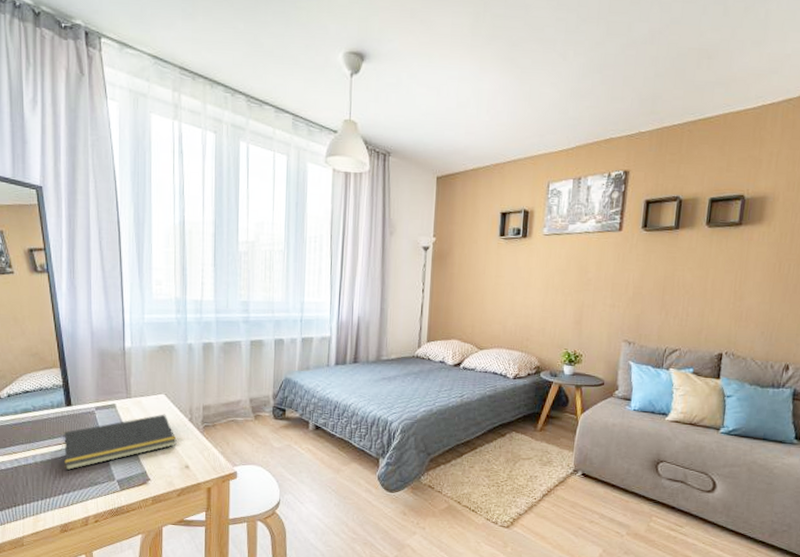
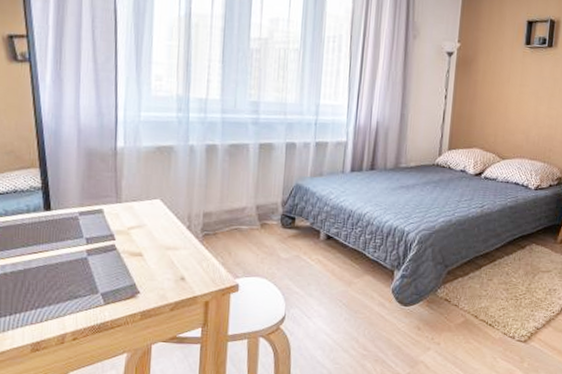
notepad: present [62,414,177,471] -> none [37,220,172,283]

